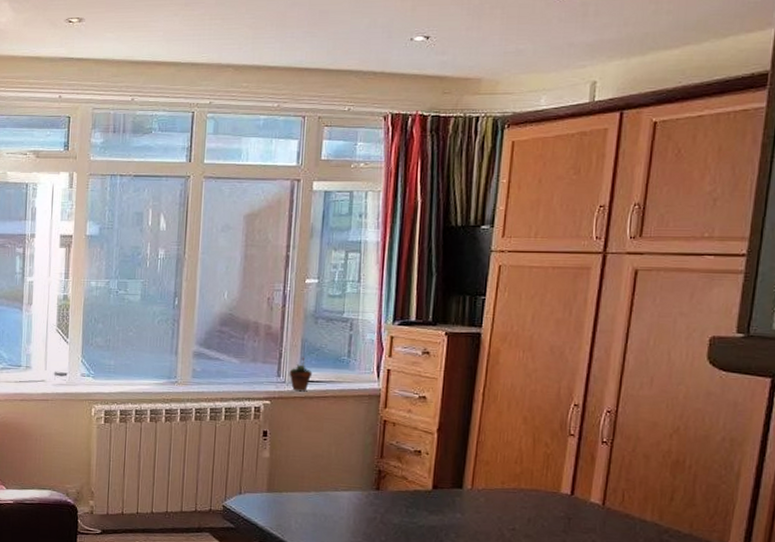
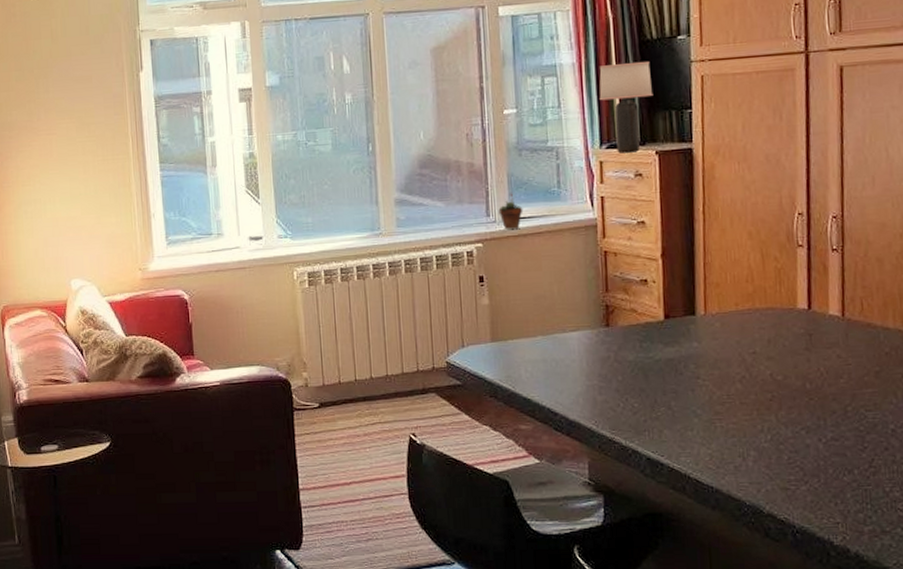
table lamp: none [398,246,451,331] -> present [599,61,653,154]

